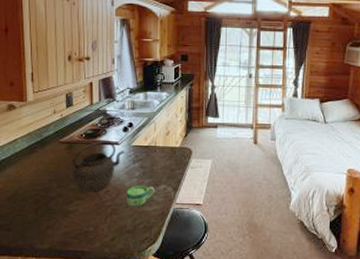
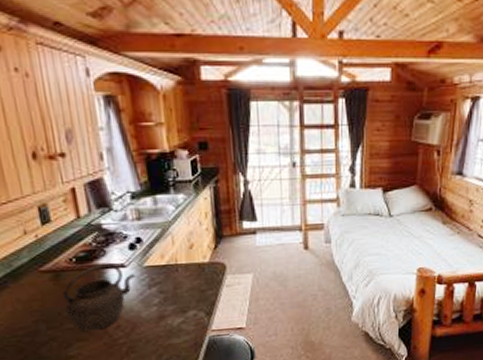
cup: present [127,185,154,208] -> none [145,313,182,342]

